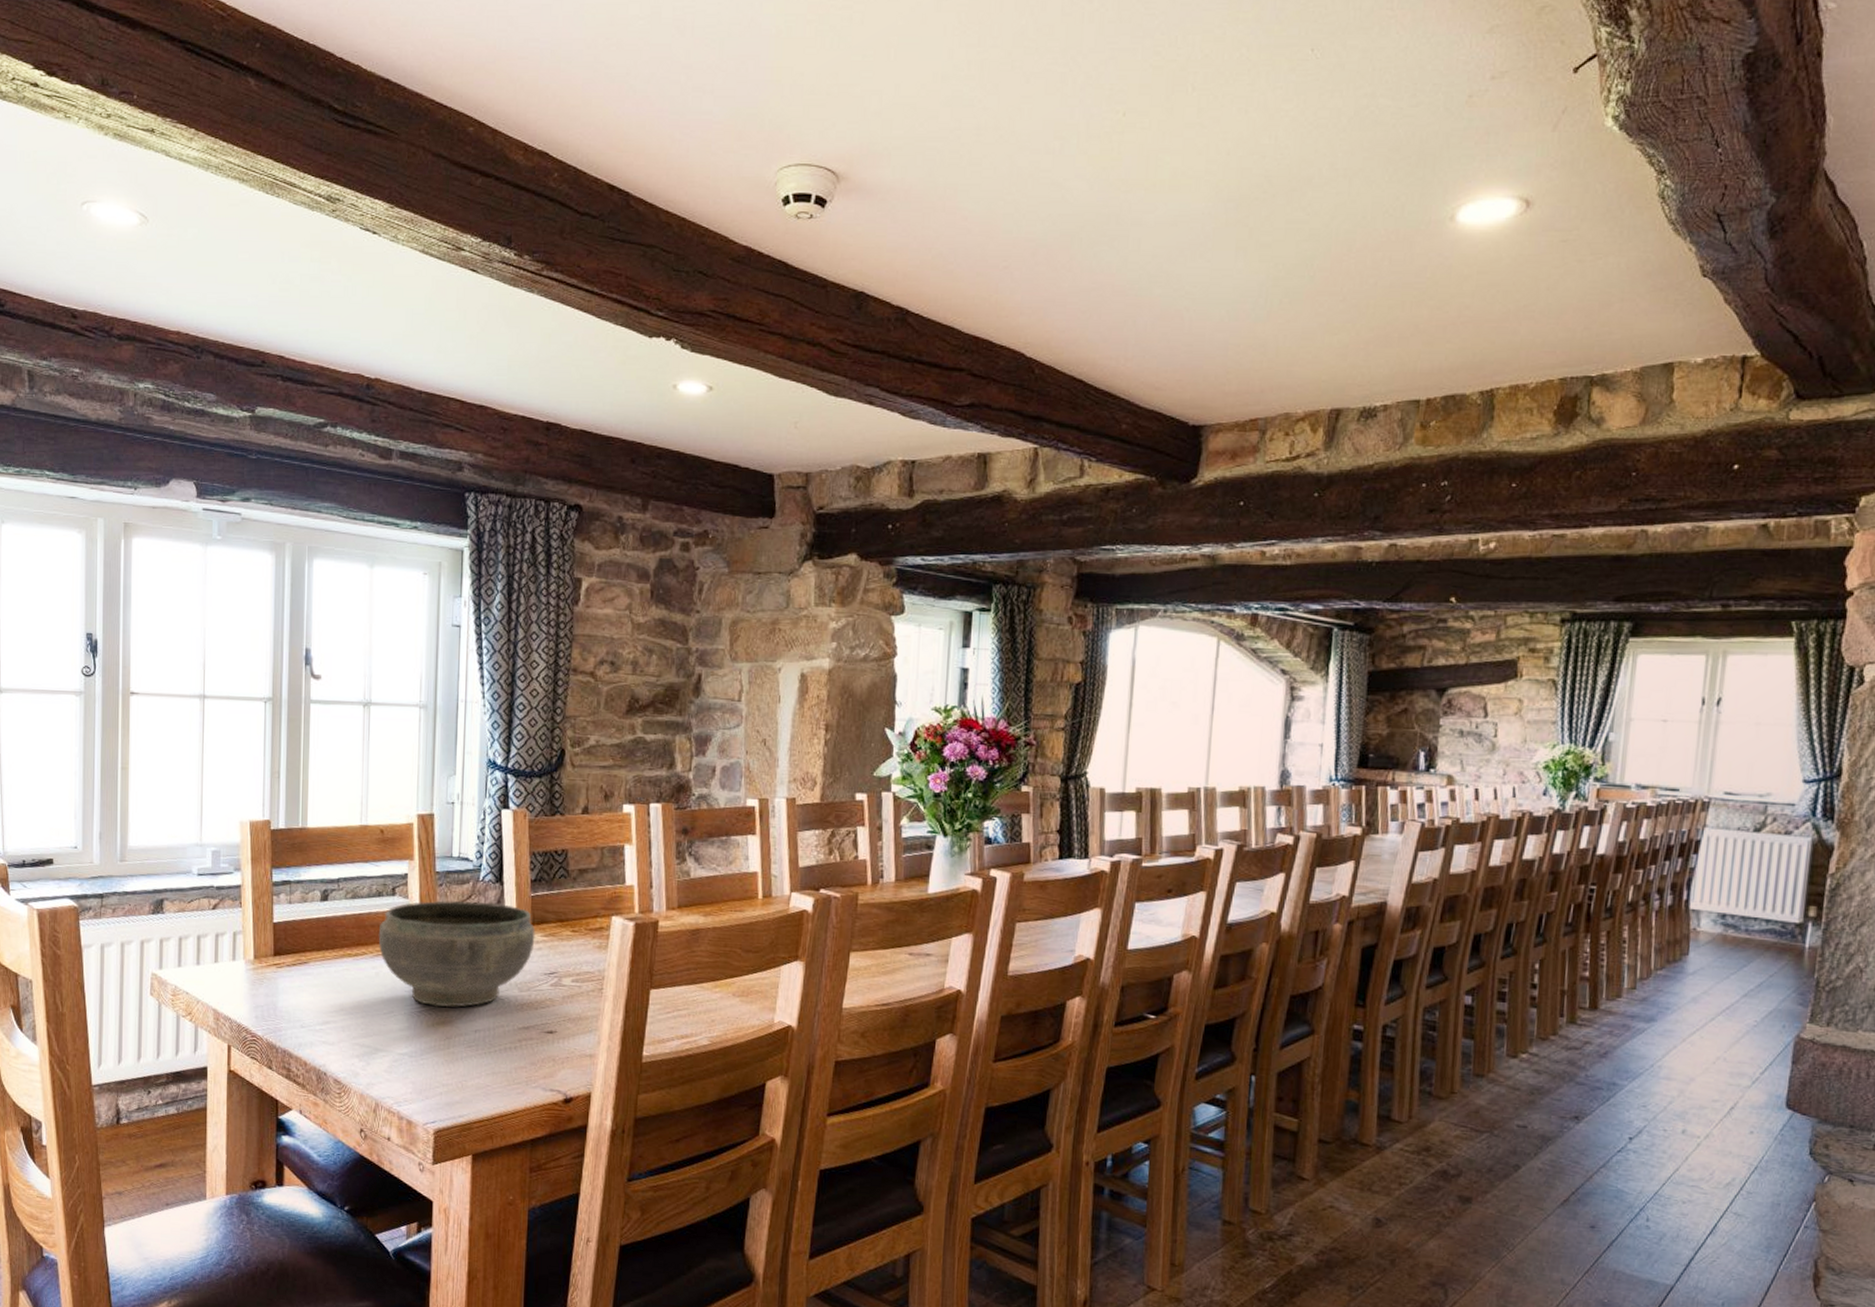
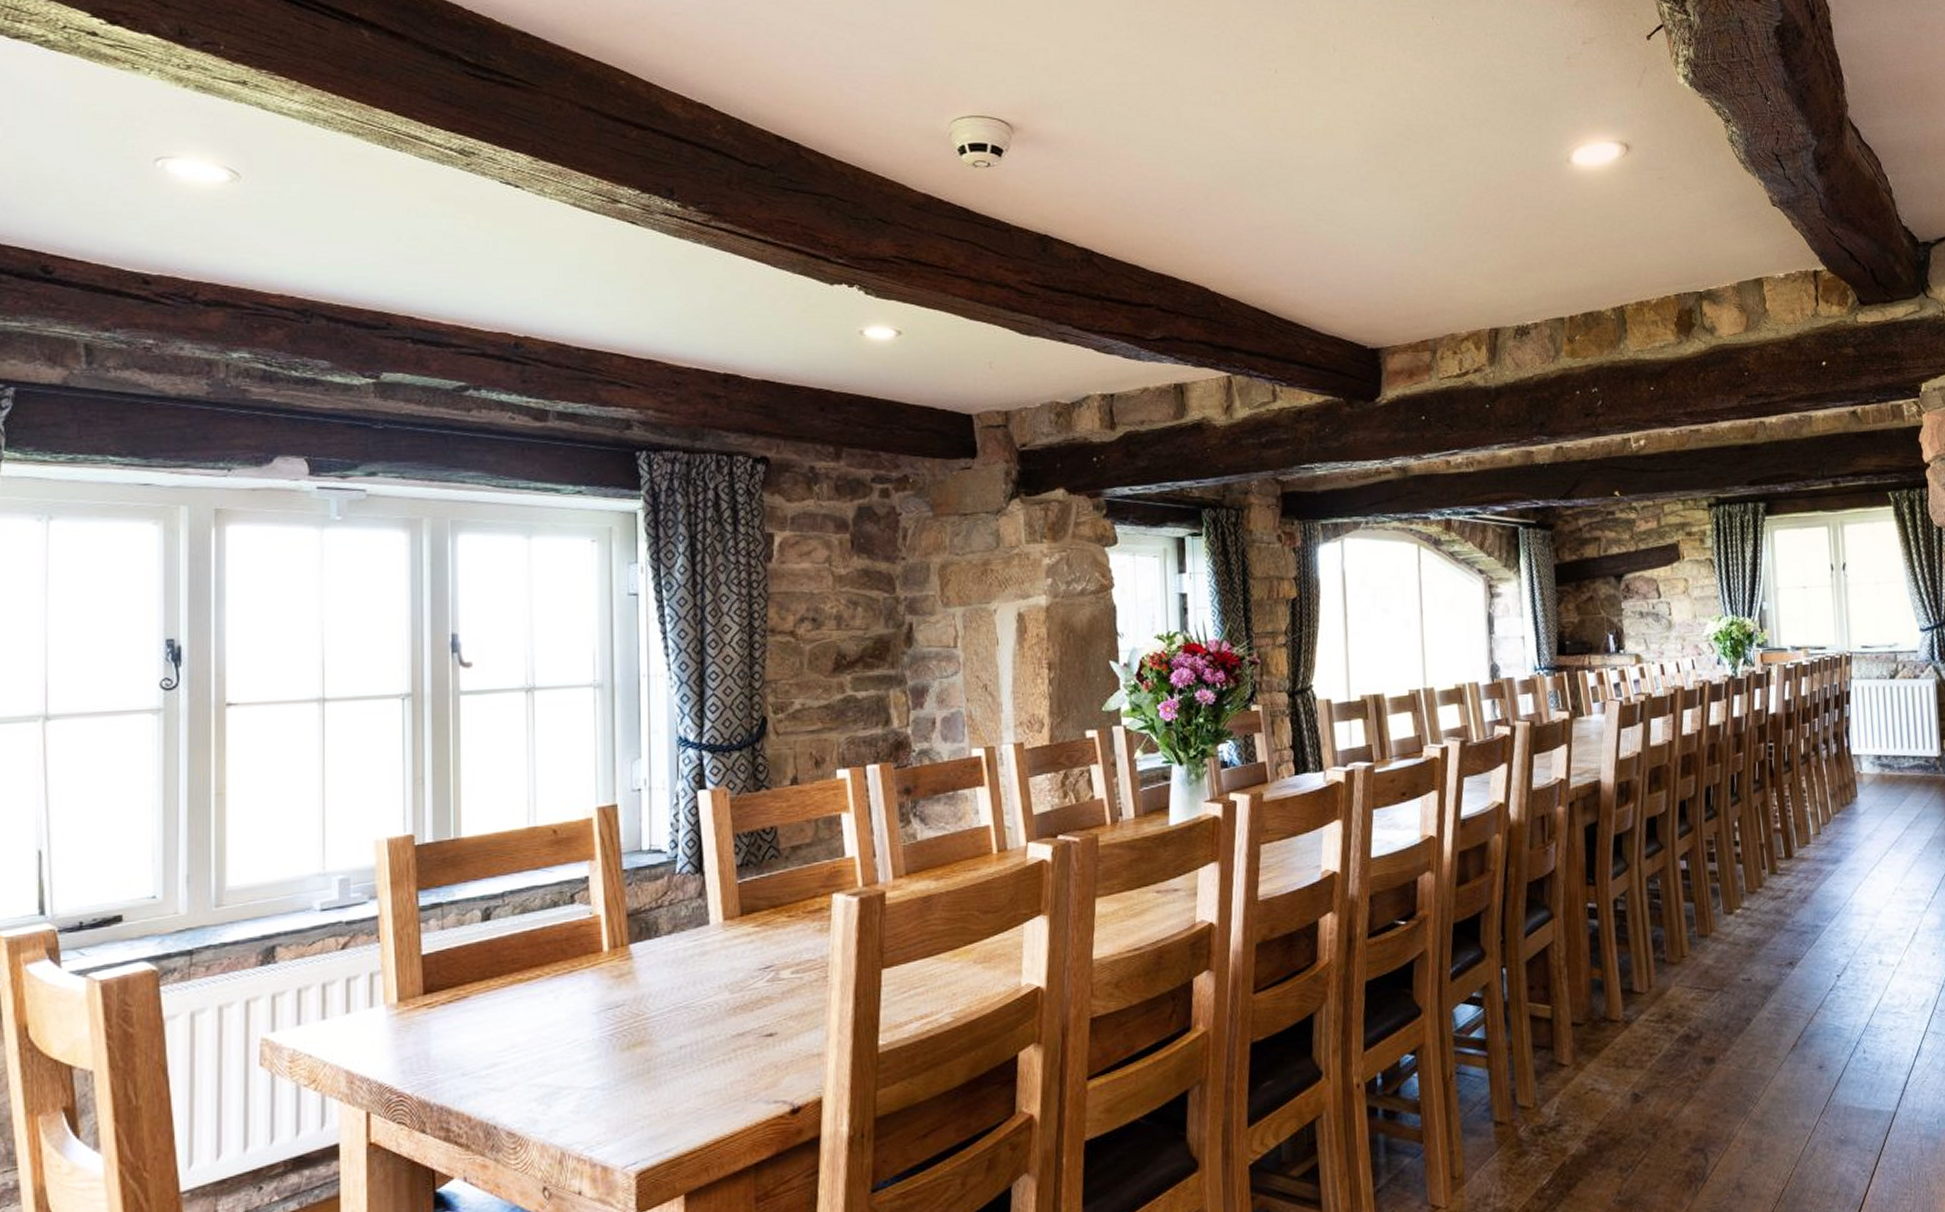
bowl: present [378,900,535,1007] -> none [555,896,745,1026]

